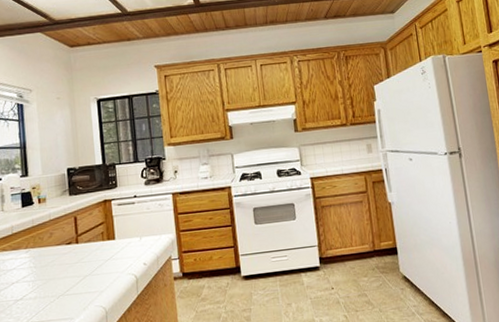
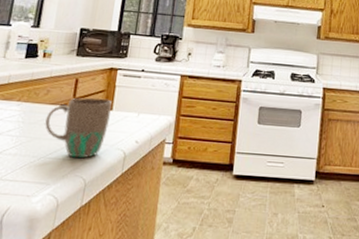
mug: none [55,229,115,291] -> present [45,97,112,159]

